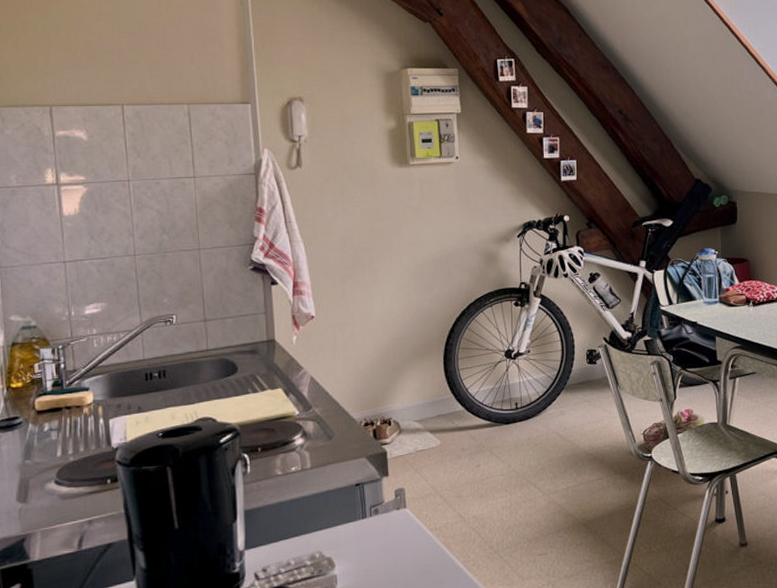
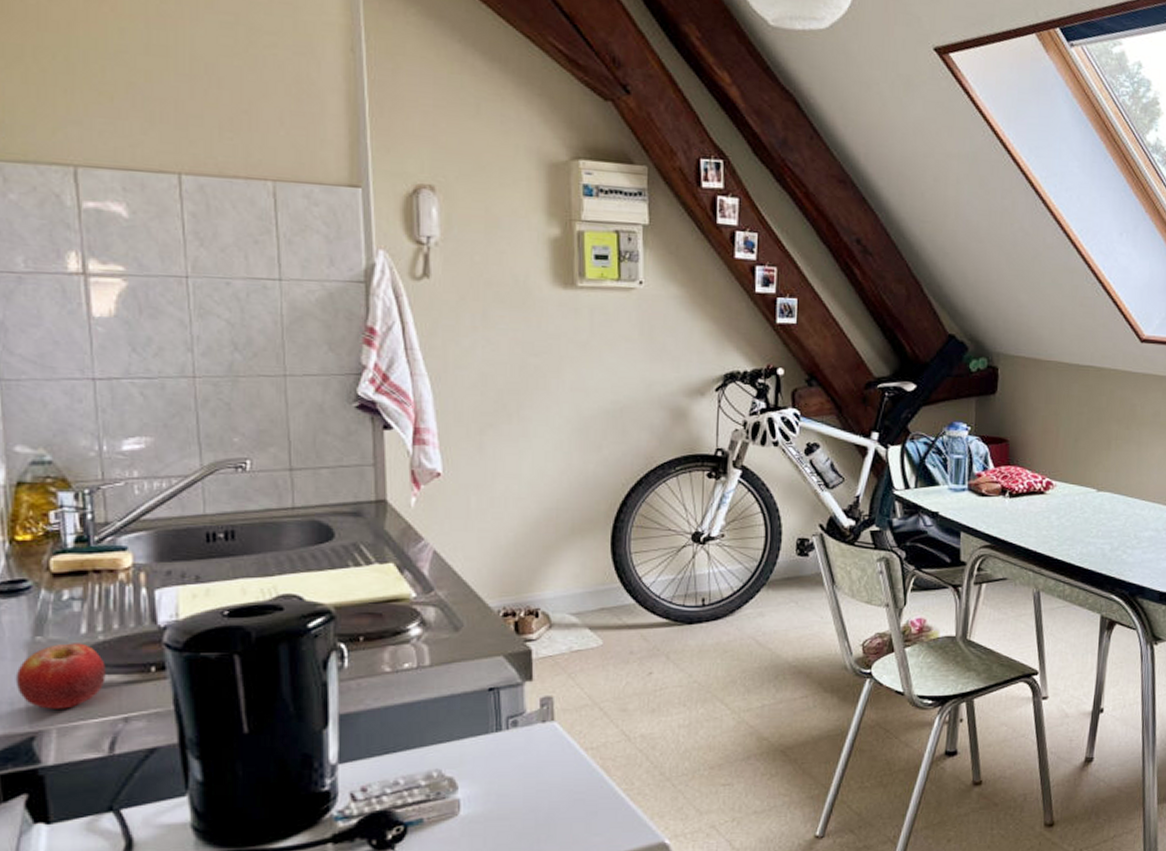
fruit: none [11,464,75,516] -> present [15,643,106,709]

